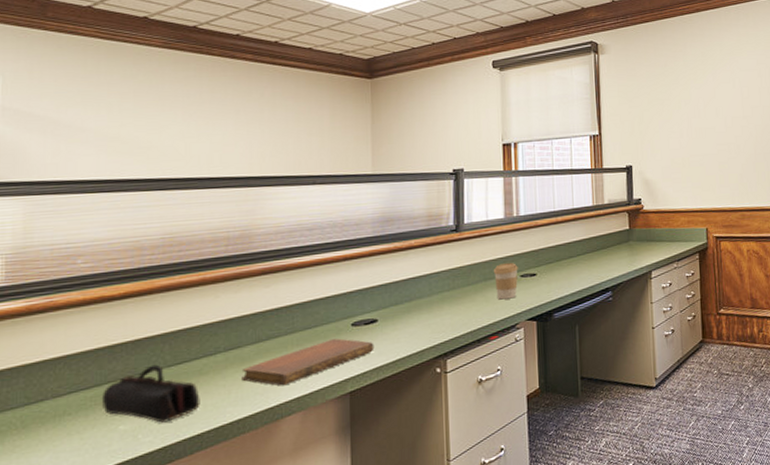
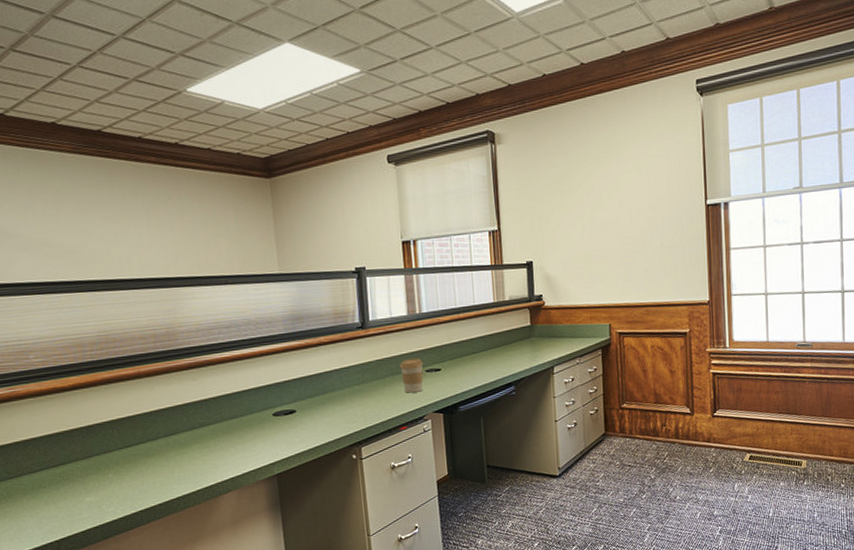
pencil case: present [103,364,200,423] -> none [68,447,150,497]
notebook: present [241,338,375,386] -> none [182,427,295,468]

